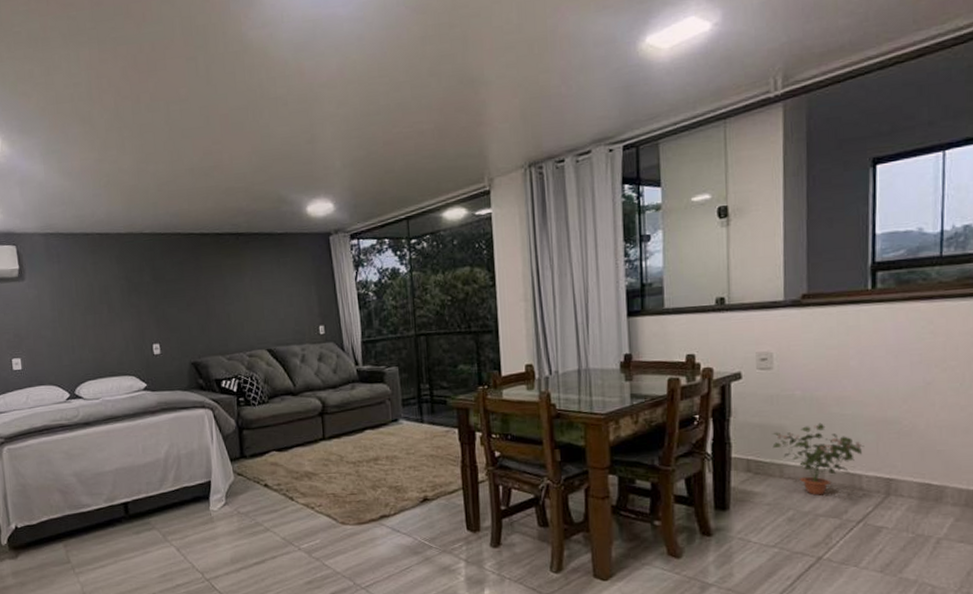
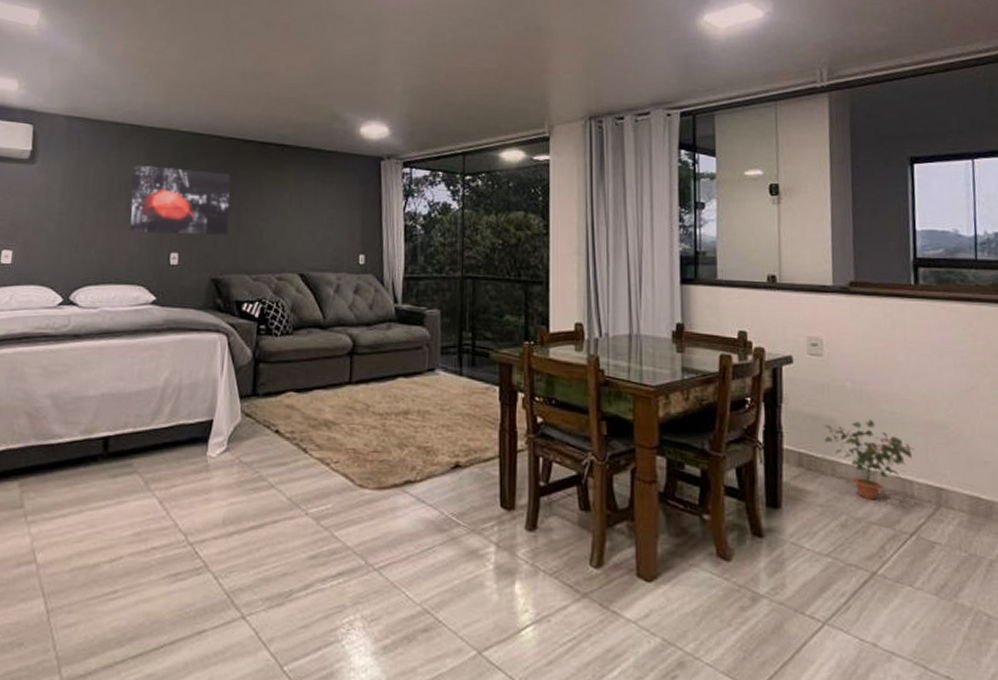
wall art: none [107,266,200,330] -> present [129,164,231,235]

